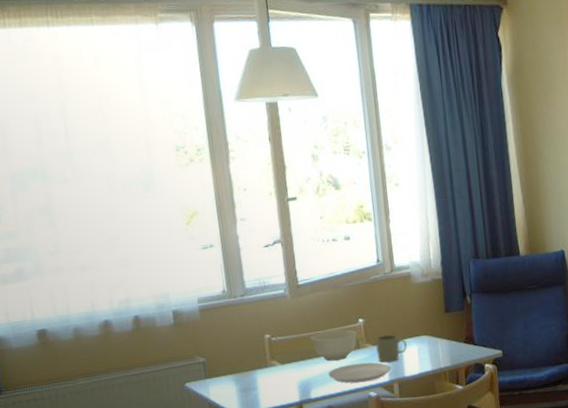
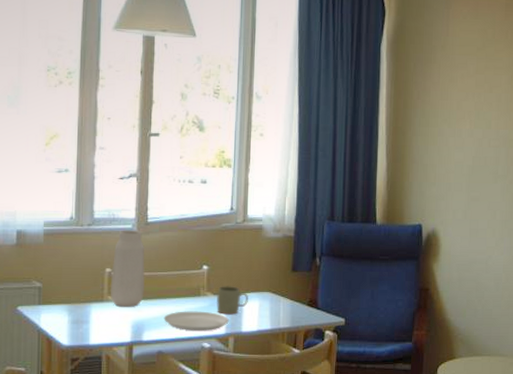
vase: none [270,294,306,370] -> present [110,230,145,307]
bowl: present [311,329,358,361] -> none [152,274,200,305]

